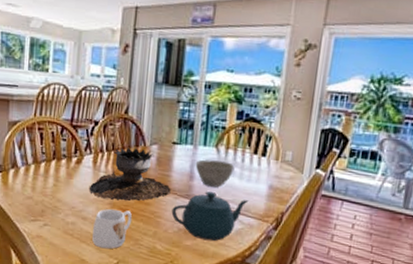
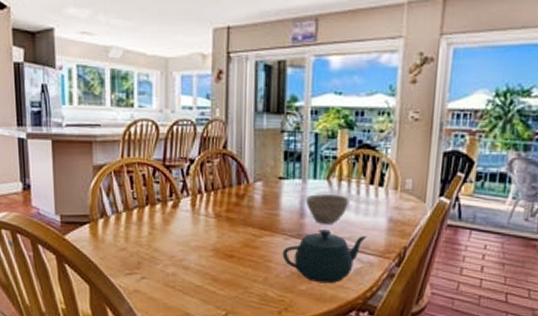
brazier: present [90,147,171,202] -> none [190,186,280,246]
mug: present [92,209,132,249] -> none [196,255,238,300]

